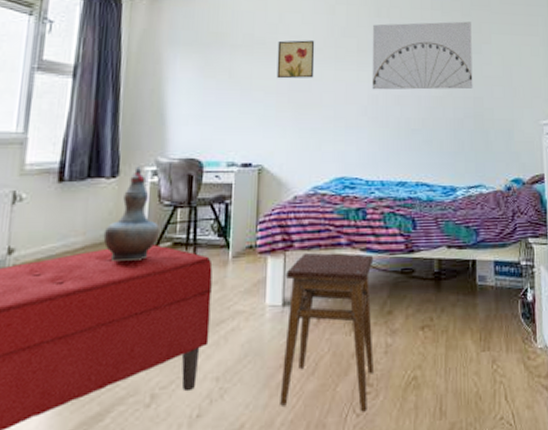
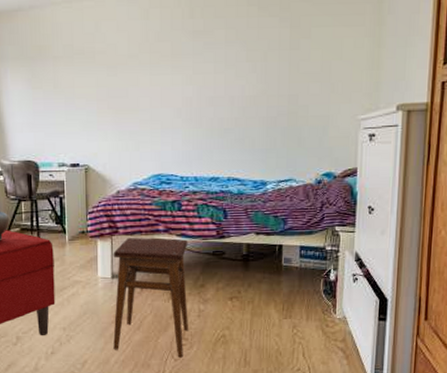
wall art: present [276,40,315,79] -> none [95,47,131,87]
wall art: present [372,21,473,90] -> none [186,16,290,93]

